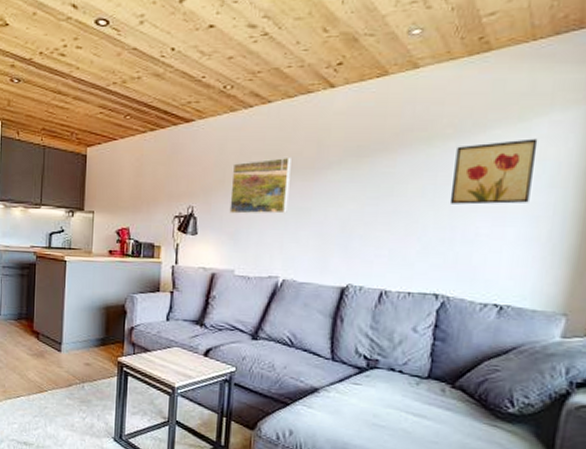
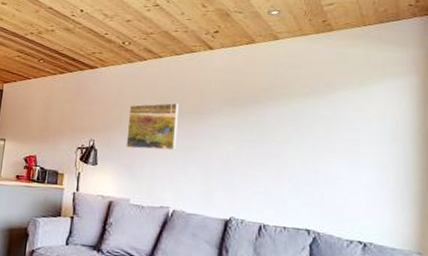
wall art: present [449,138,538,205] -> none [312,100,378,153]

